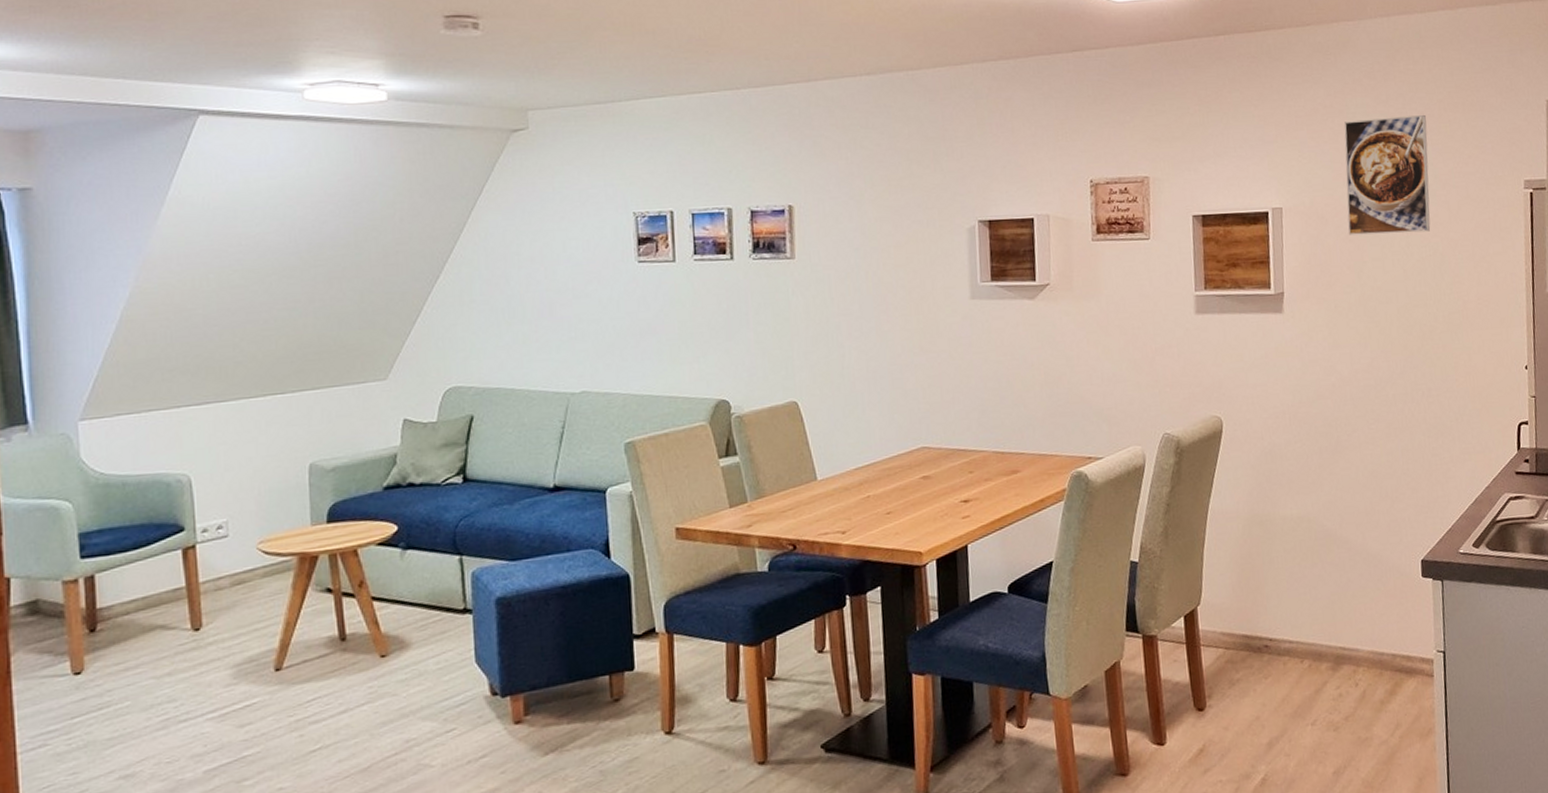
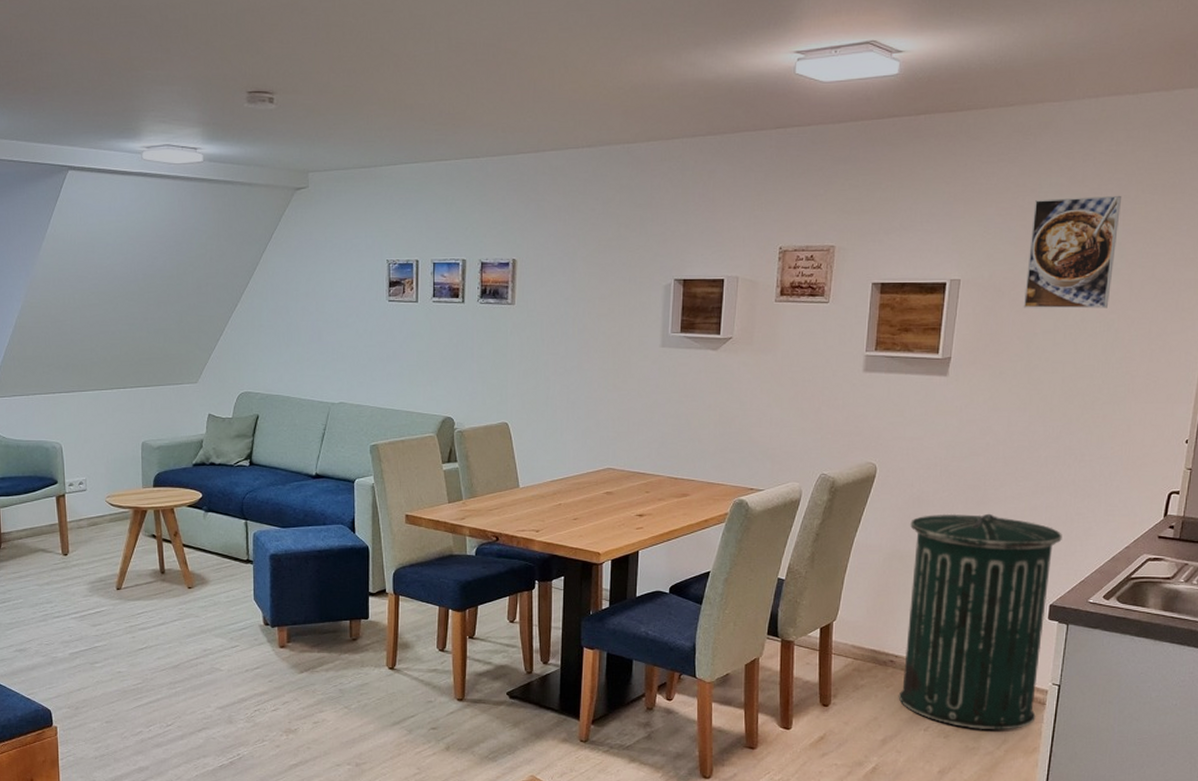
trash can: none [1266,462,1426,716] -> present [898,513,1062,730]

